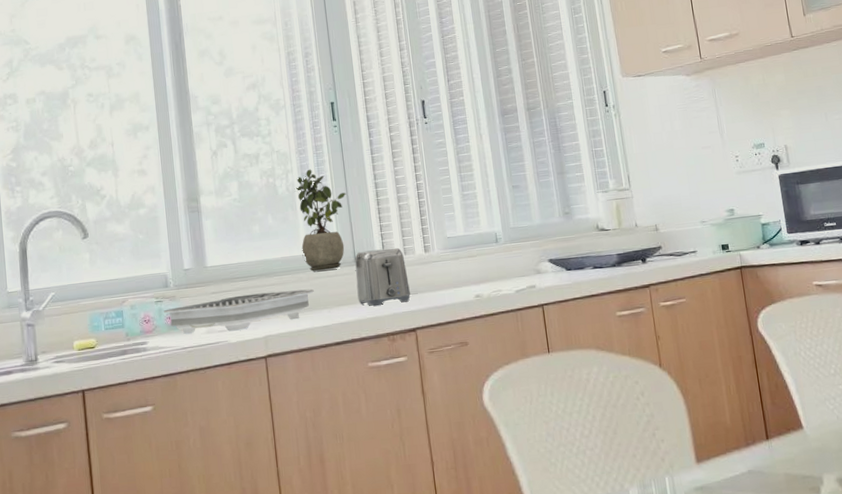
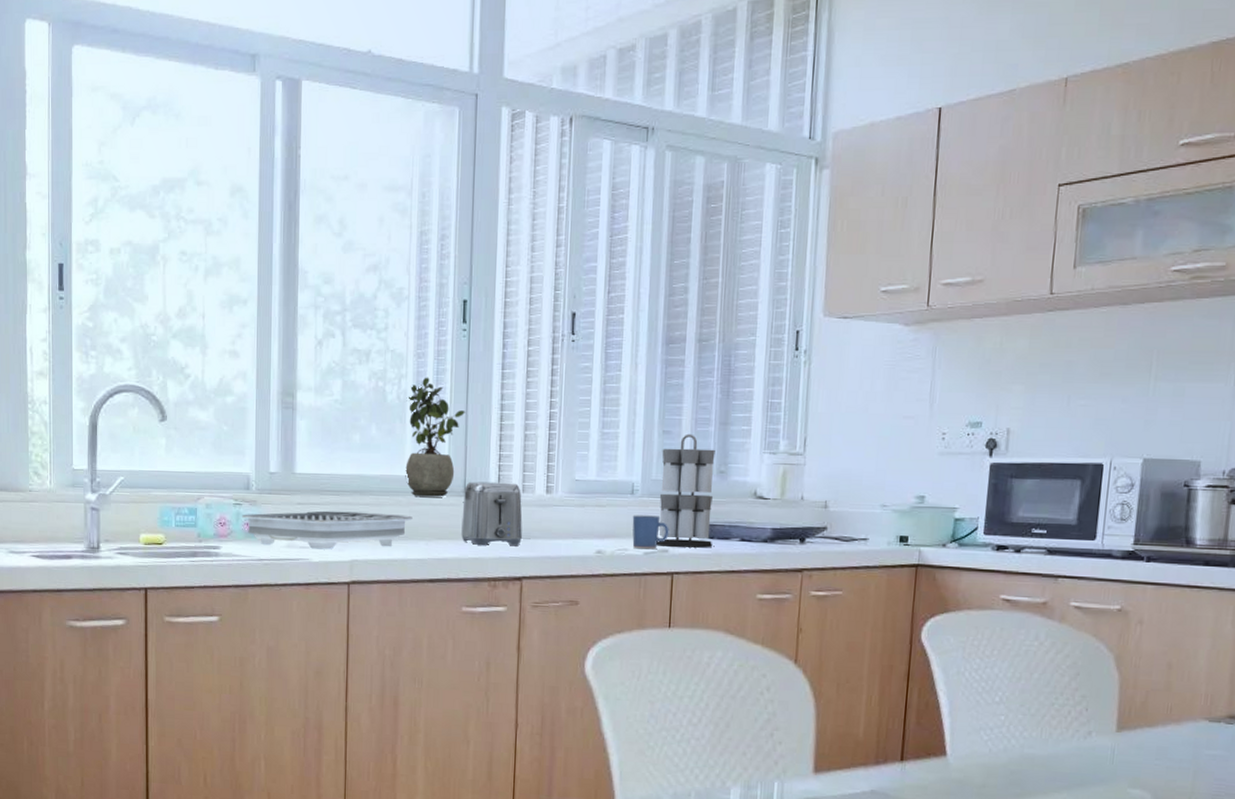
mug: none [500,257,534,289] -> present [632,515,669,550]
spice rack: none [514,185,572,284] -> present [656,433,715,548]

